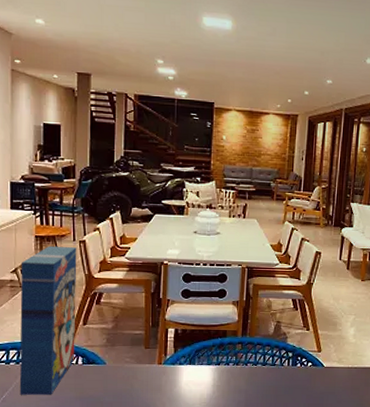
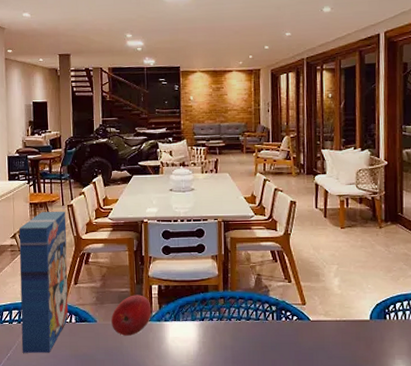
fruit: none [122,337,166,379] -> present [111,295,152,336]

